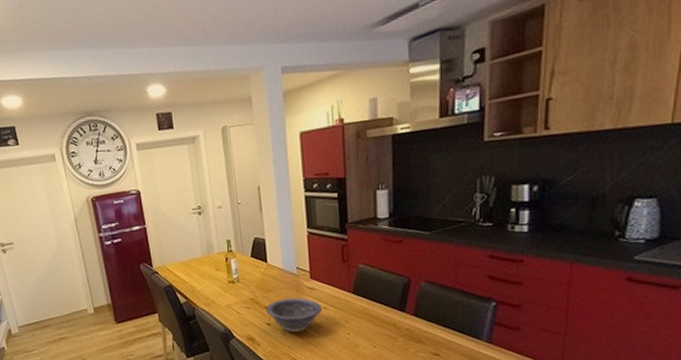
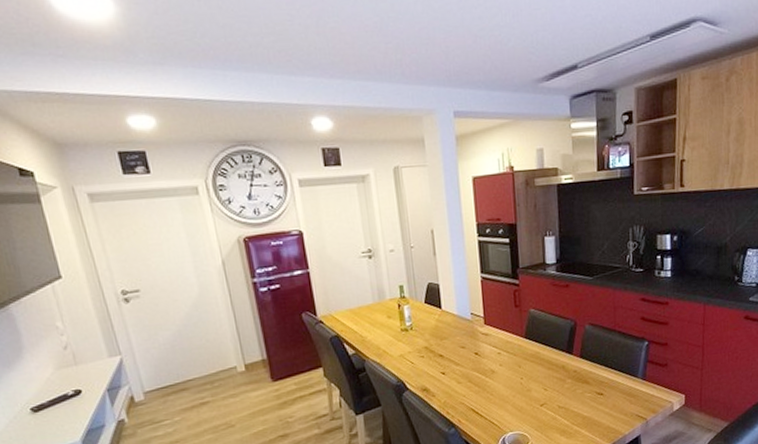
decorative bowl: present [266,297,322,332] -> none [440,344,496,381]

